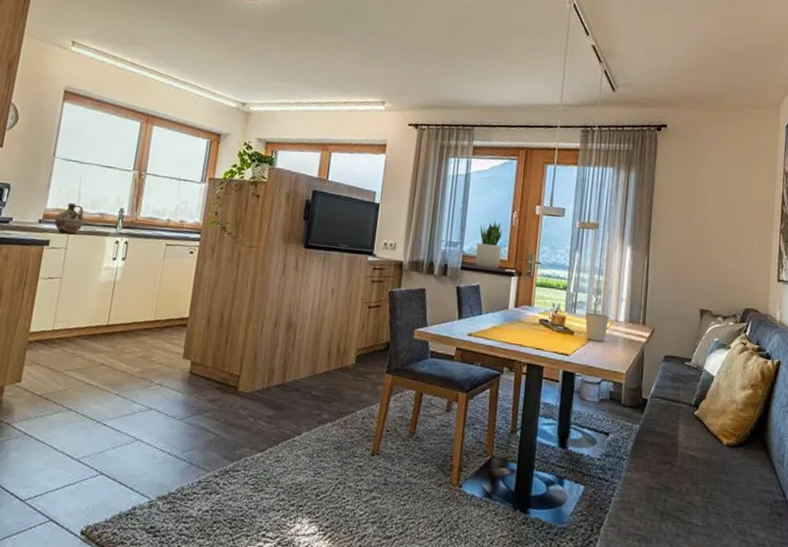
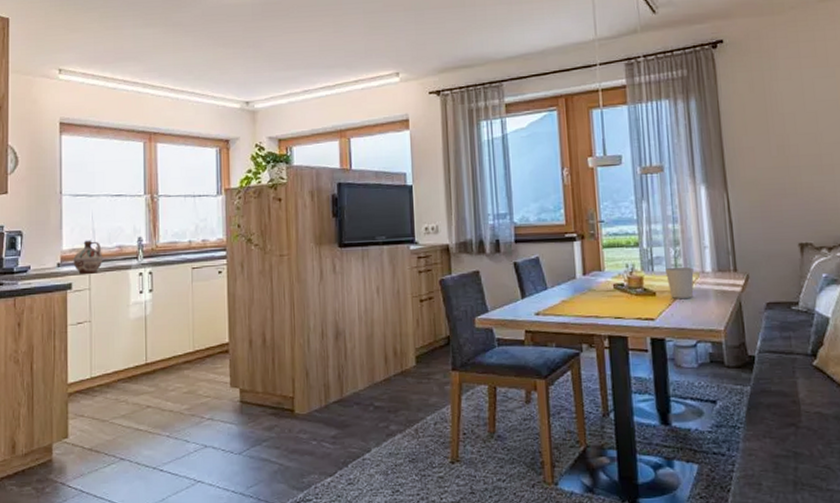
planter: present [475,221,503,270] -> none [528,182,558,238]

